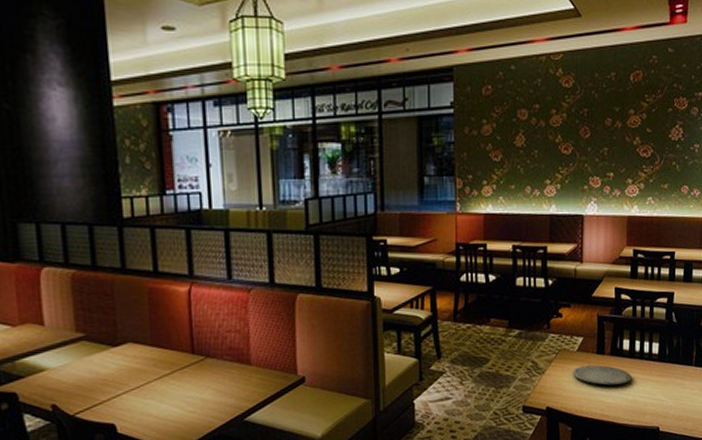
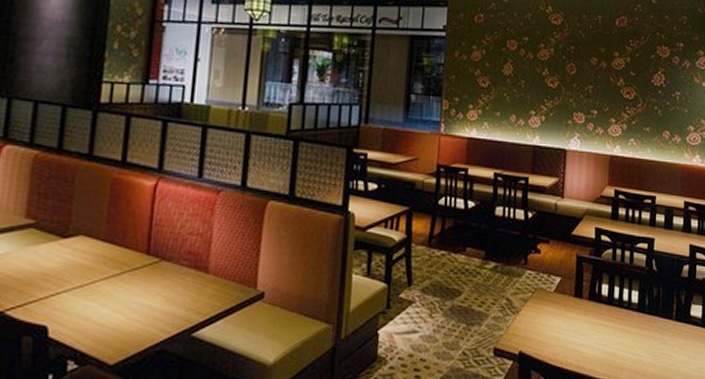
plate: present [572,364,632,385] -> none [548,308,610,333]

